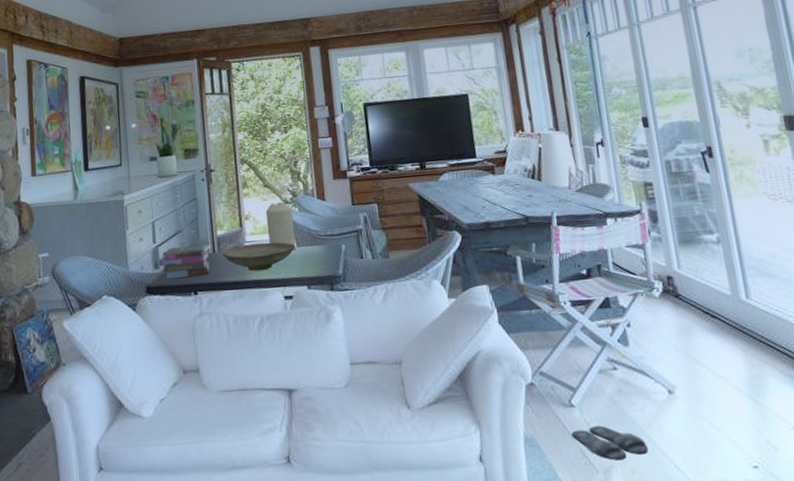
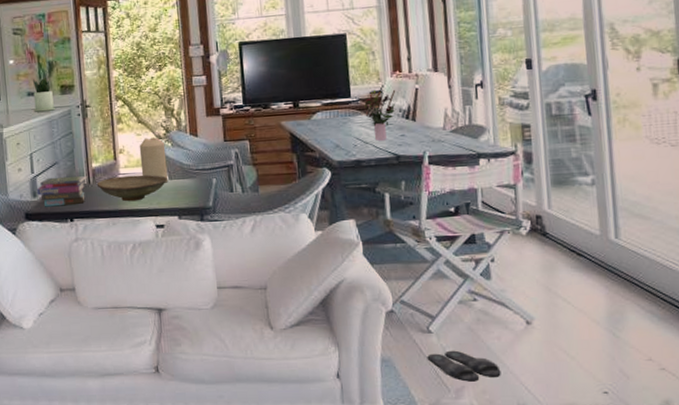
bouquet: none [488,149,522,203] -> present [363,89,397,142]

